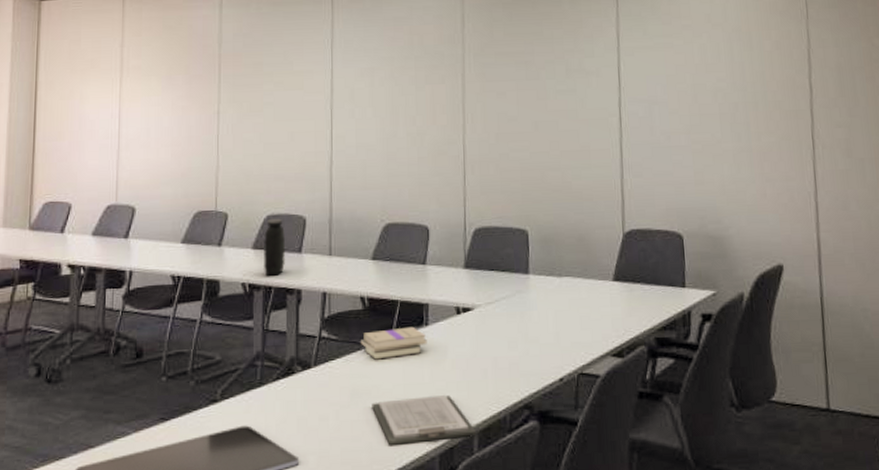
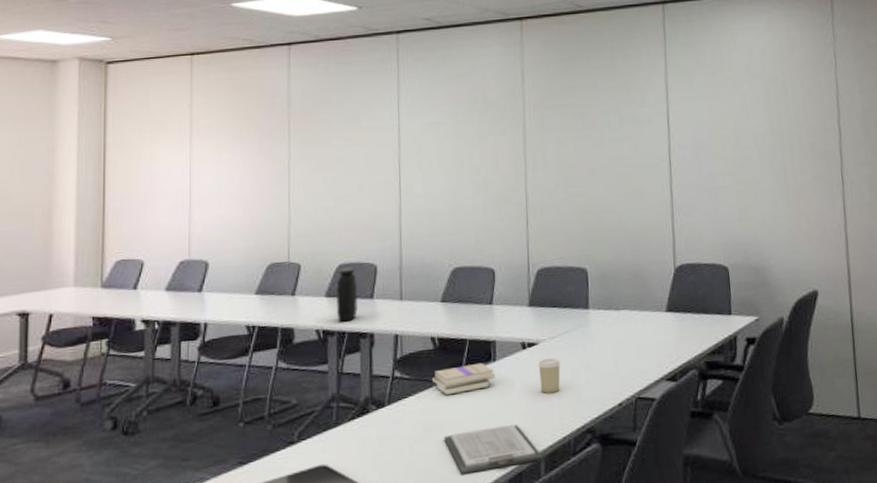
cup: none [473,325,498,364] -> present [538,358,561,394]

